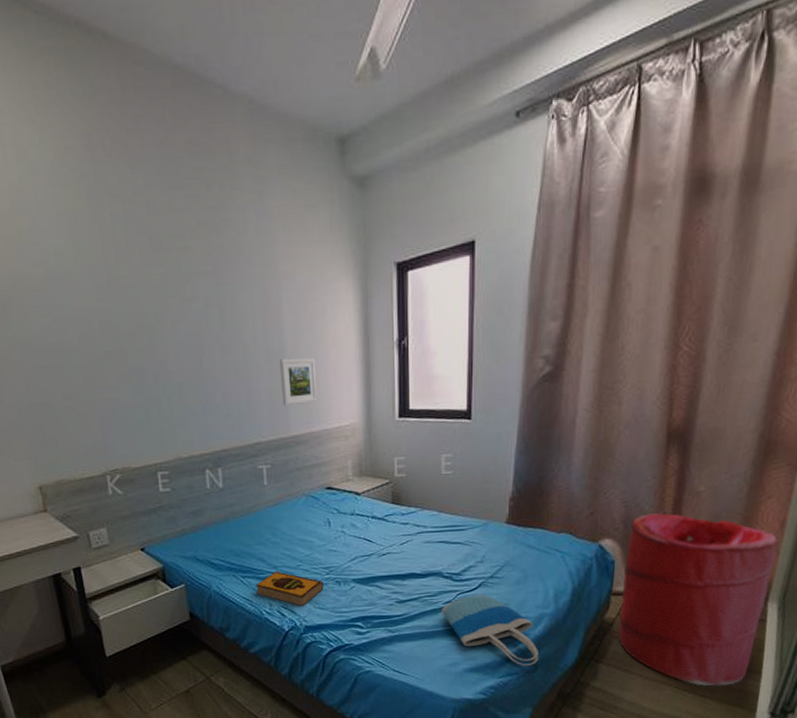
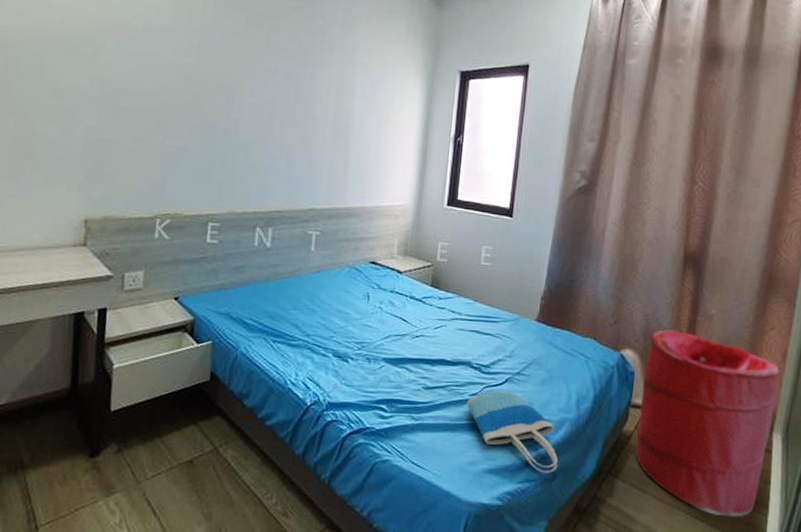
hardback book: present [256,571,324,607] -> none [284,340,354,382]
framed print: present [280,357,318,407] -> none [341,135,378,180]

